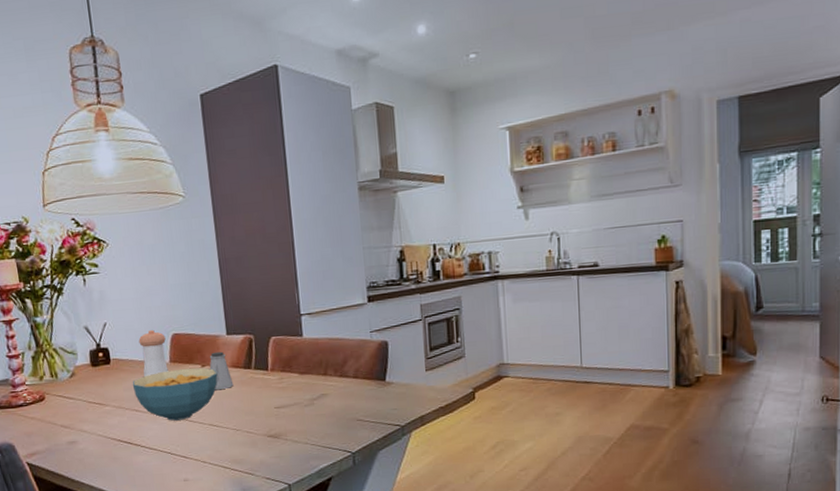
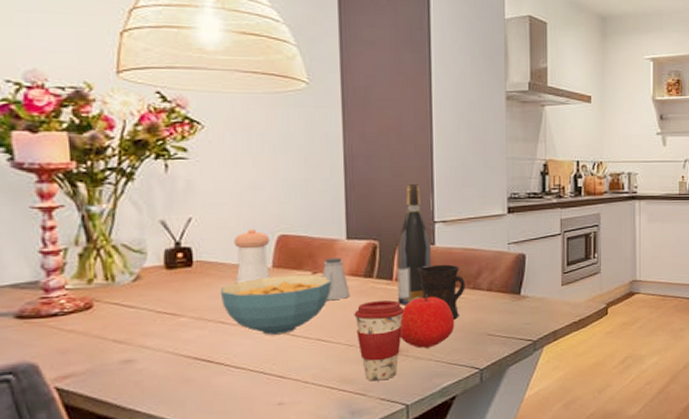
coffee cup: none [238,389,281,462] -> present [354,300,405,381]
wine bottle: none [269,279,302,393] -> present [397,183,432,305]
apple: none [277,382,327,433] -> present [399,293,455,349]
mug: none [288,354,333,406] -> present [416,264,465,320]

